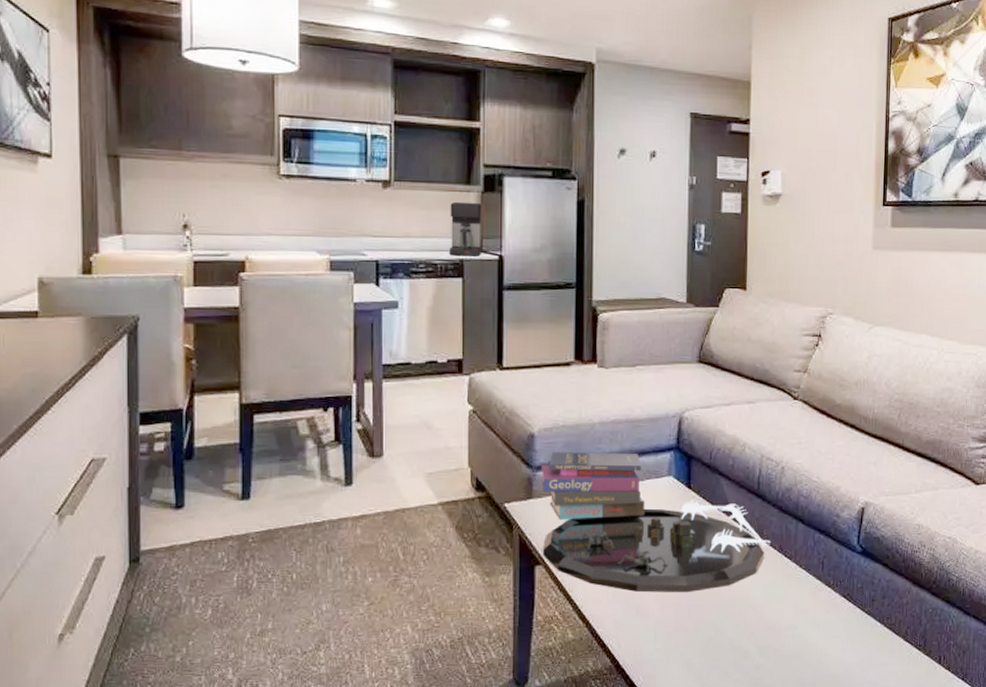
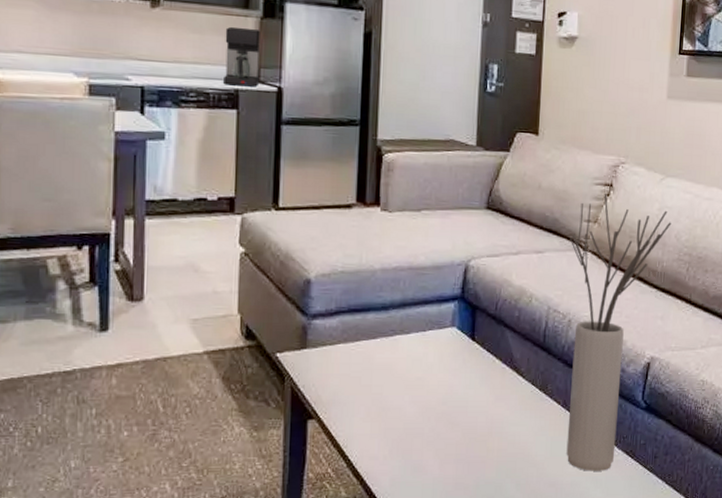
books: present [540,453,645,521] -> none [316,300,427,372]
decorative tray: present [543,499,770,593] -> none [317,351,555,449]
vase: none [780,343,881,614] -> present [566,193,672,471]

